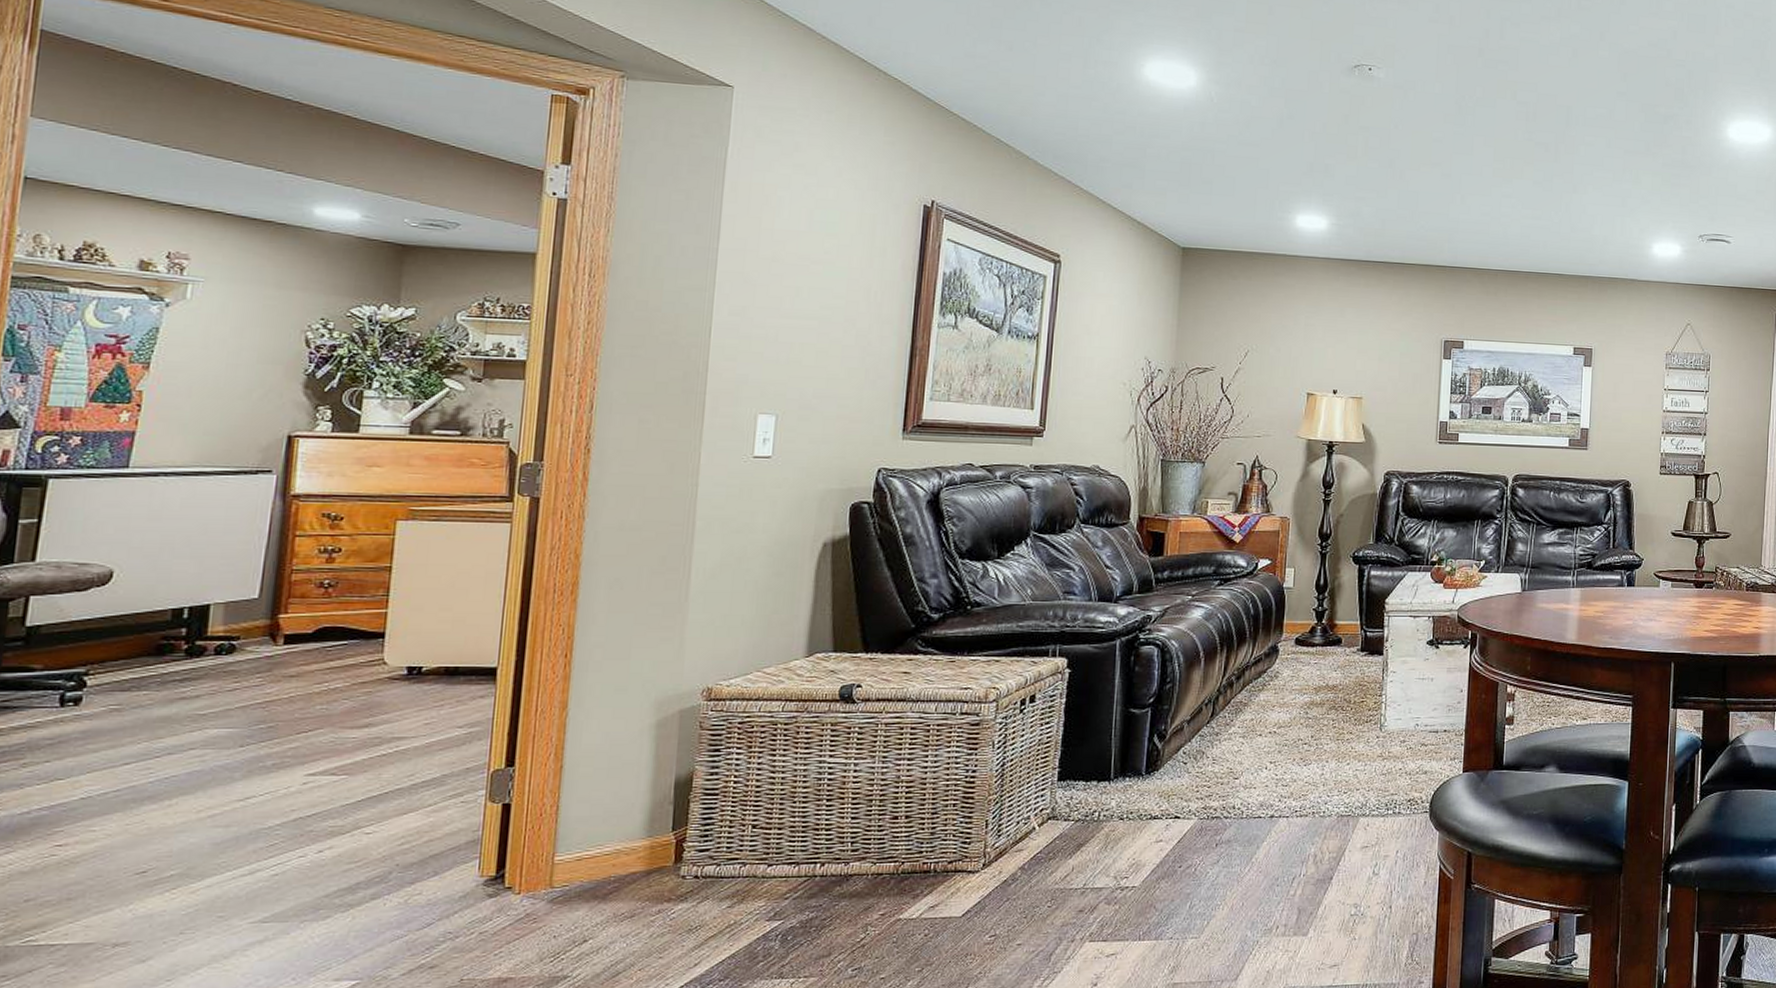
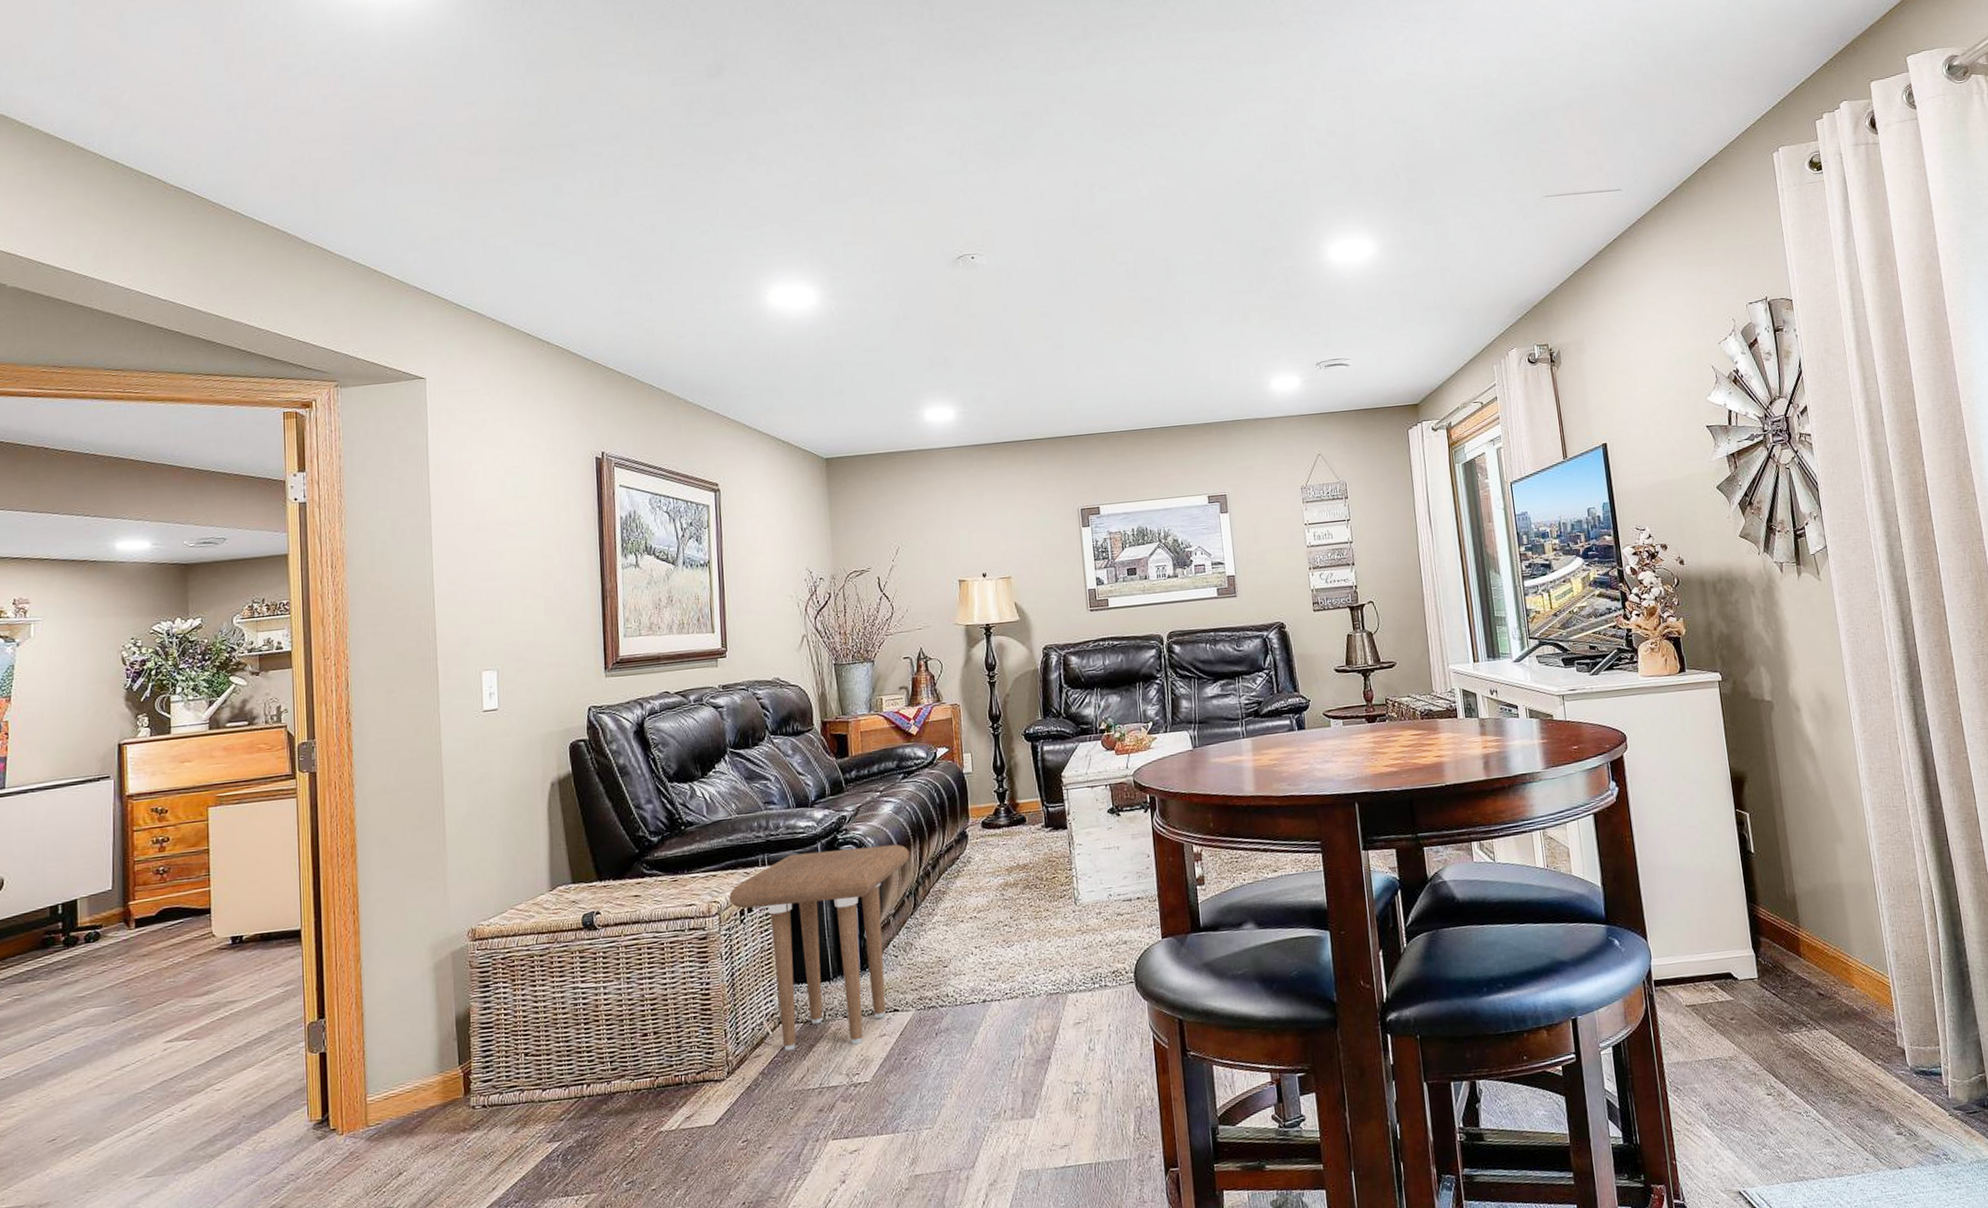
side table: none [1010,649,1214,848] -> present [729,844,910,1051]

